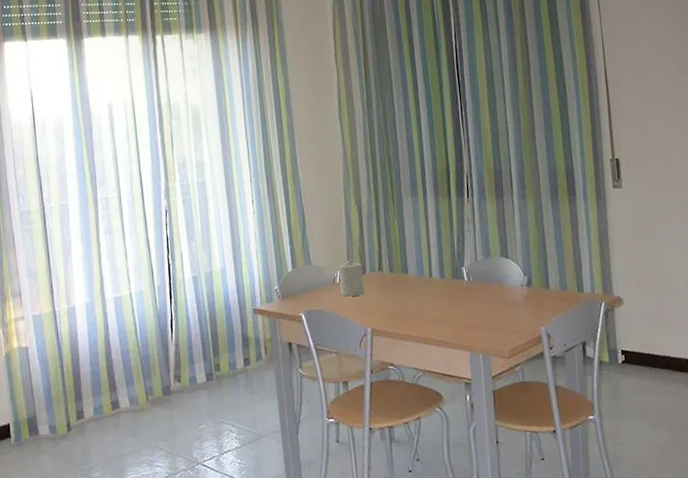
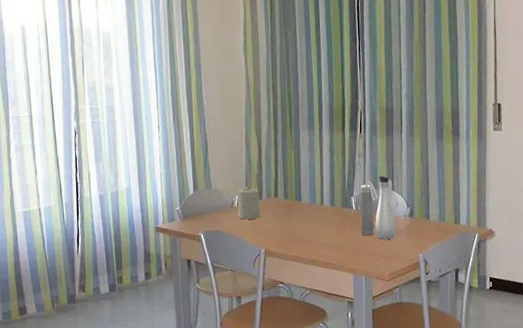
water bottle: none [471,242,515,313] -> present [360,175,399,240]

